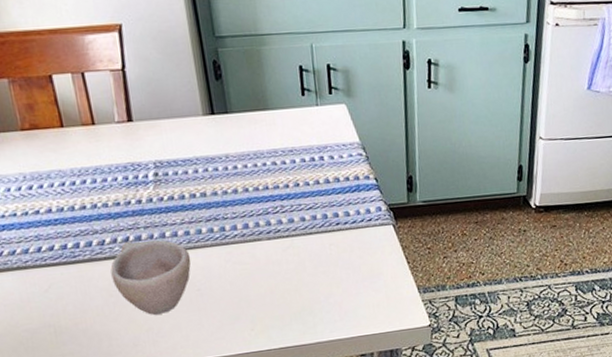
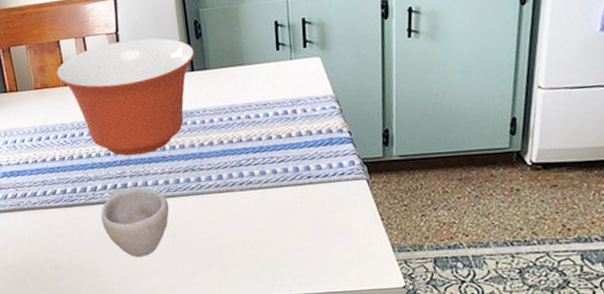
mixing bowl: none [48,77,215,206] -> present [56,38,195,156]

